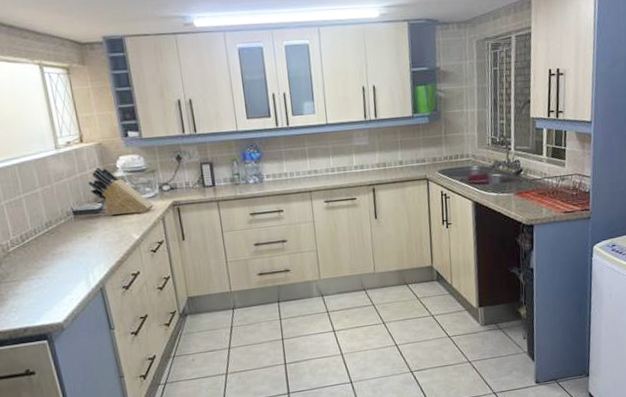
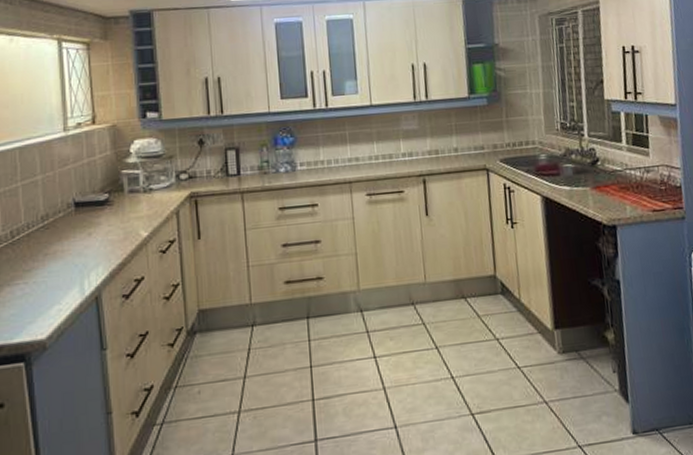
knife block: present [88,167,154,216] -> none [96,151,169,209]

